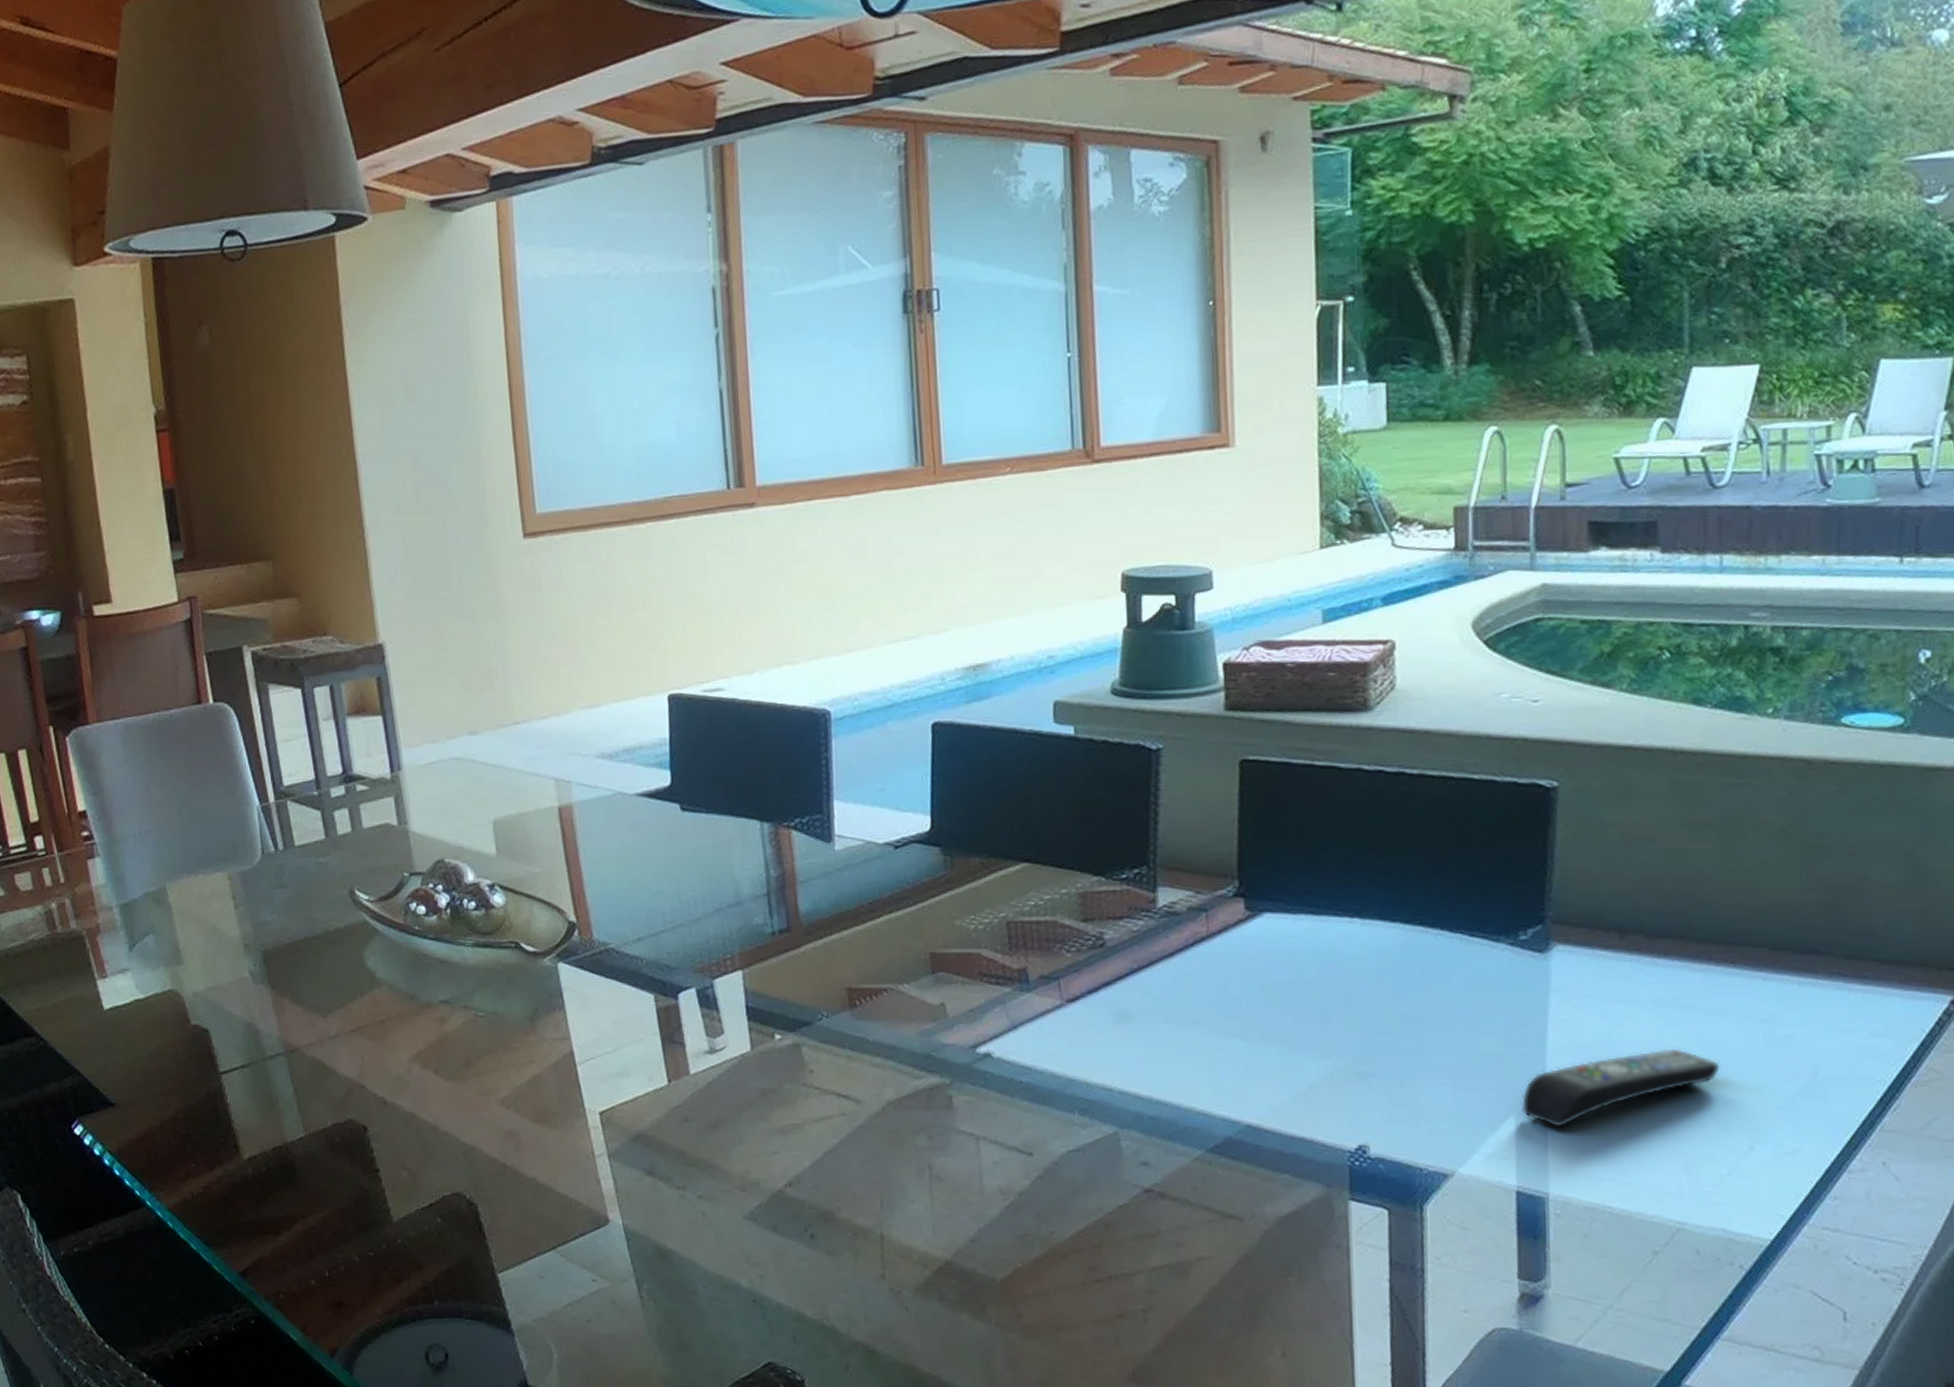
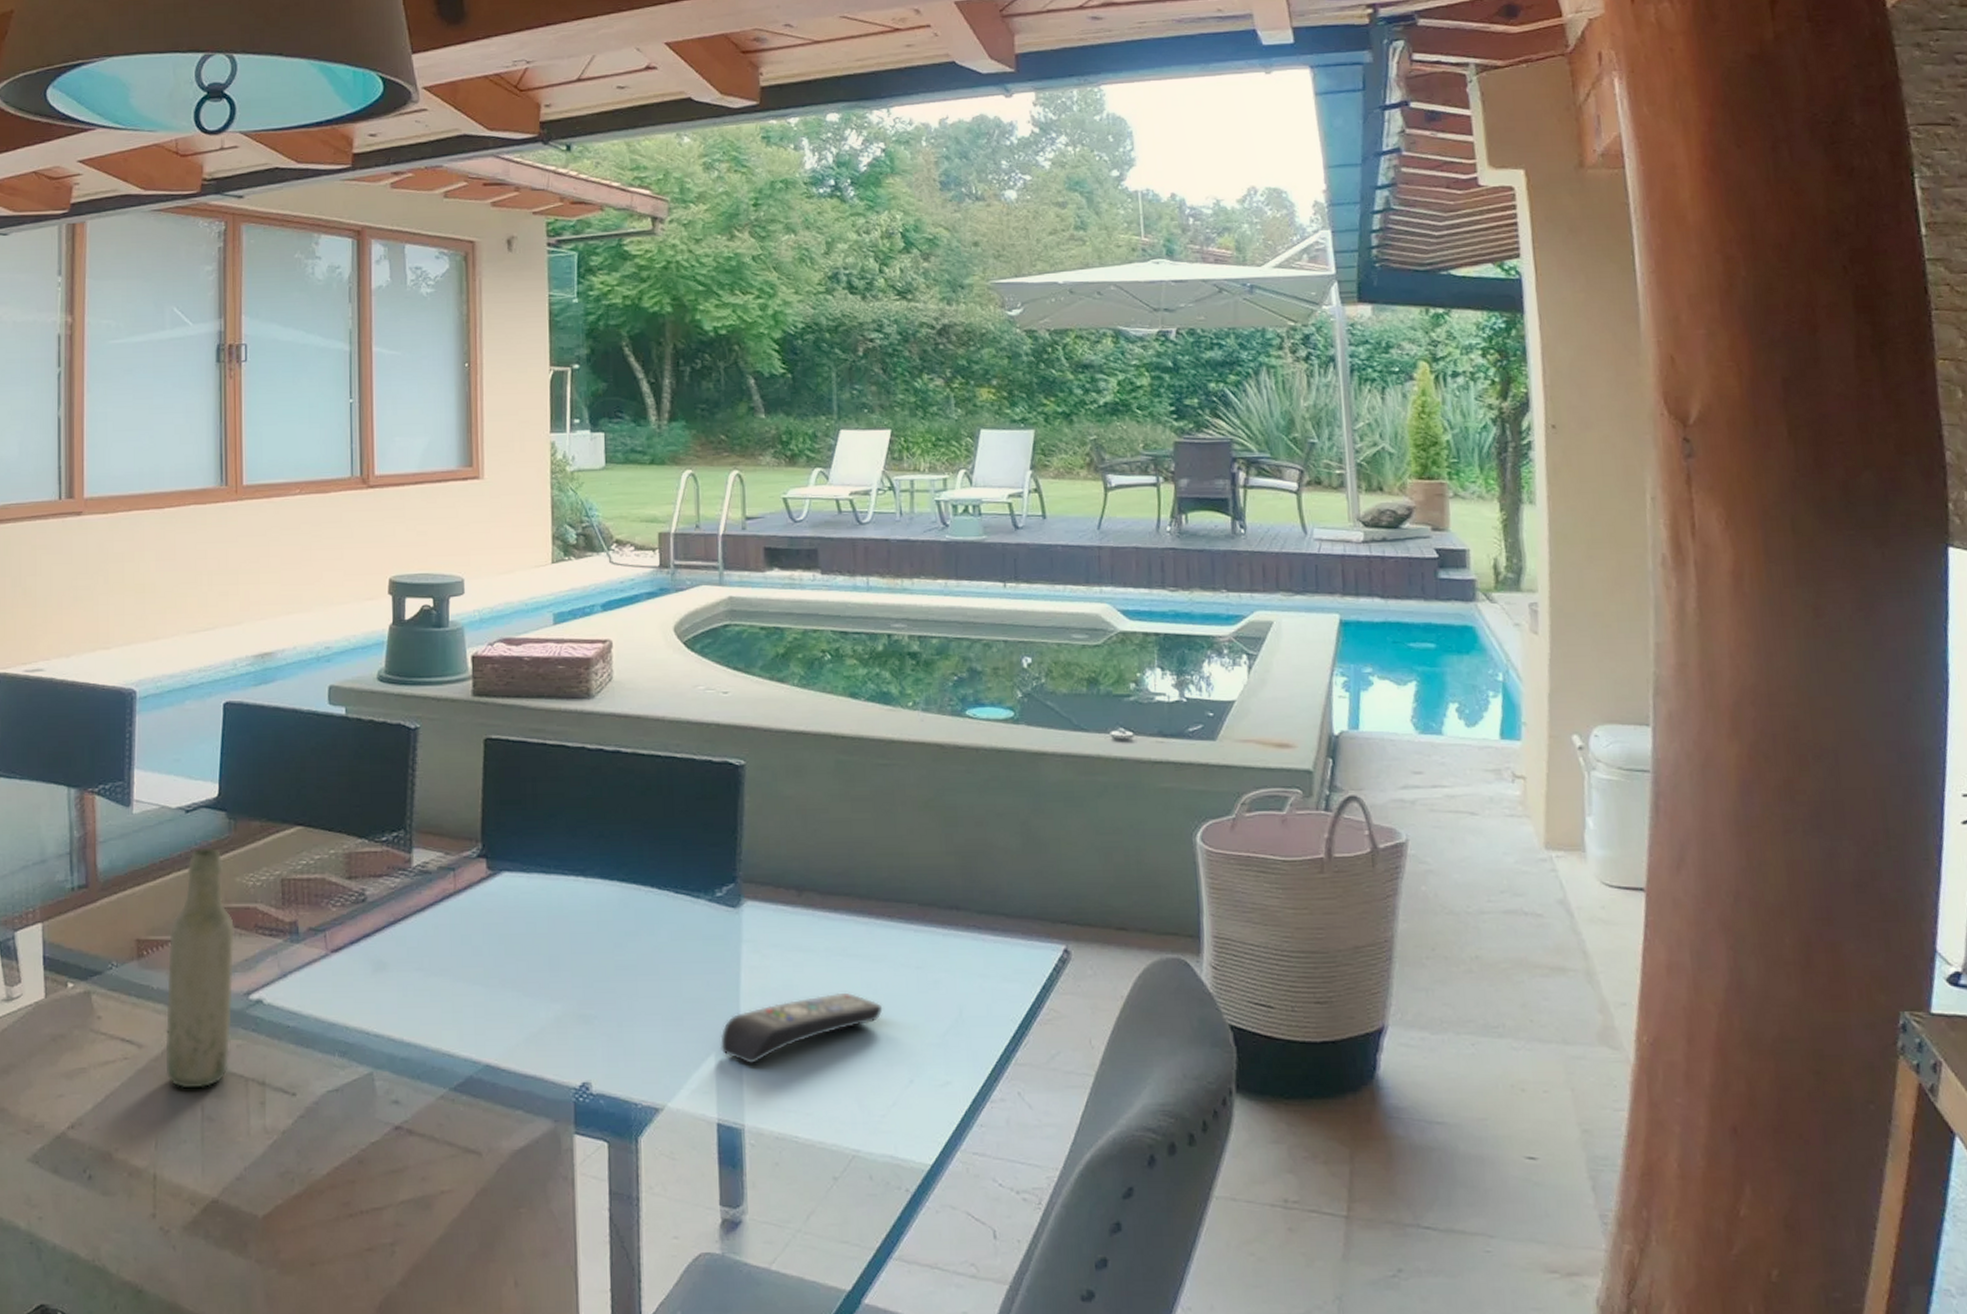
bottle: none [883,887,958,1147] -> present [165,847,235,1089]

